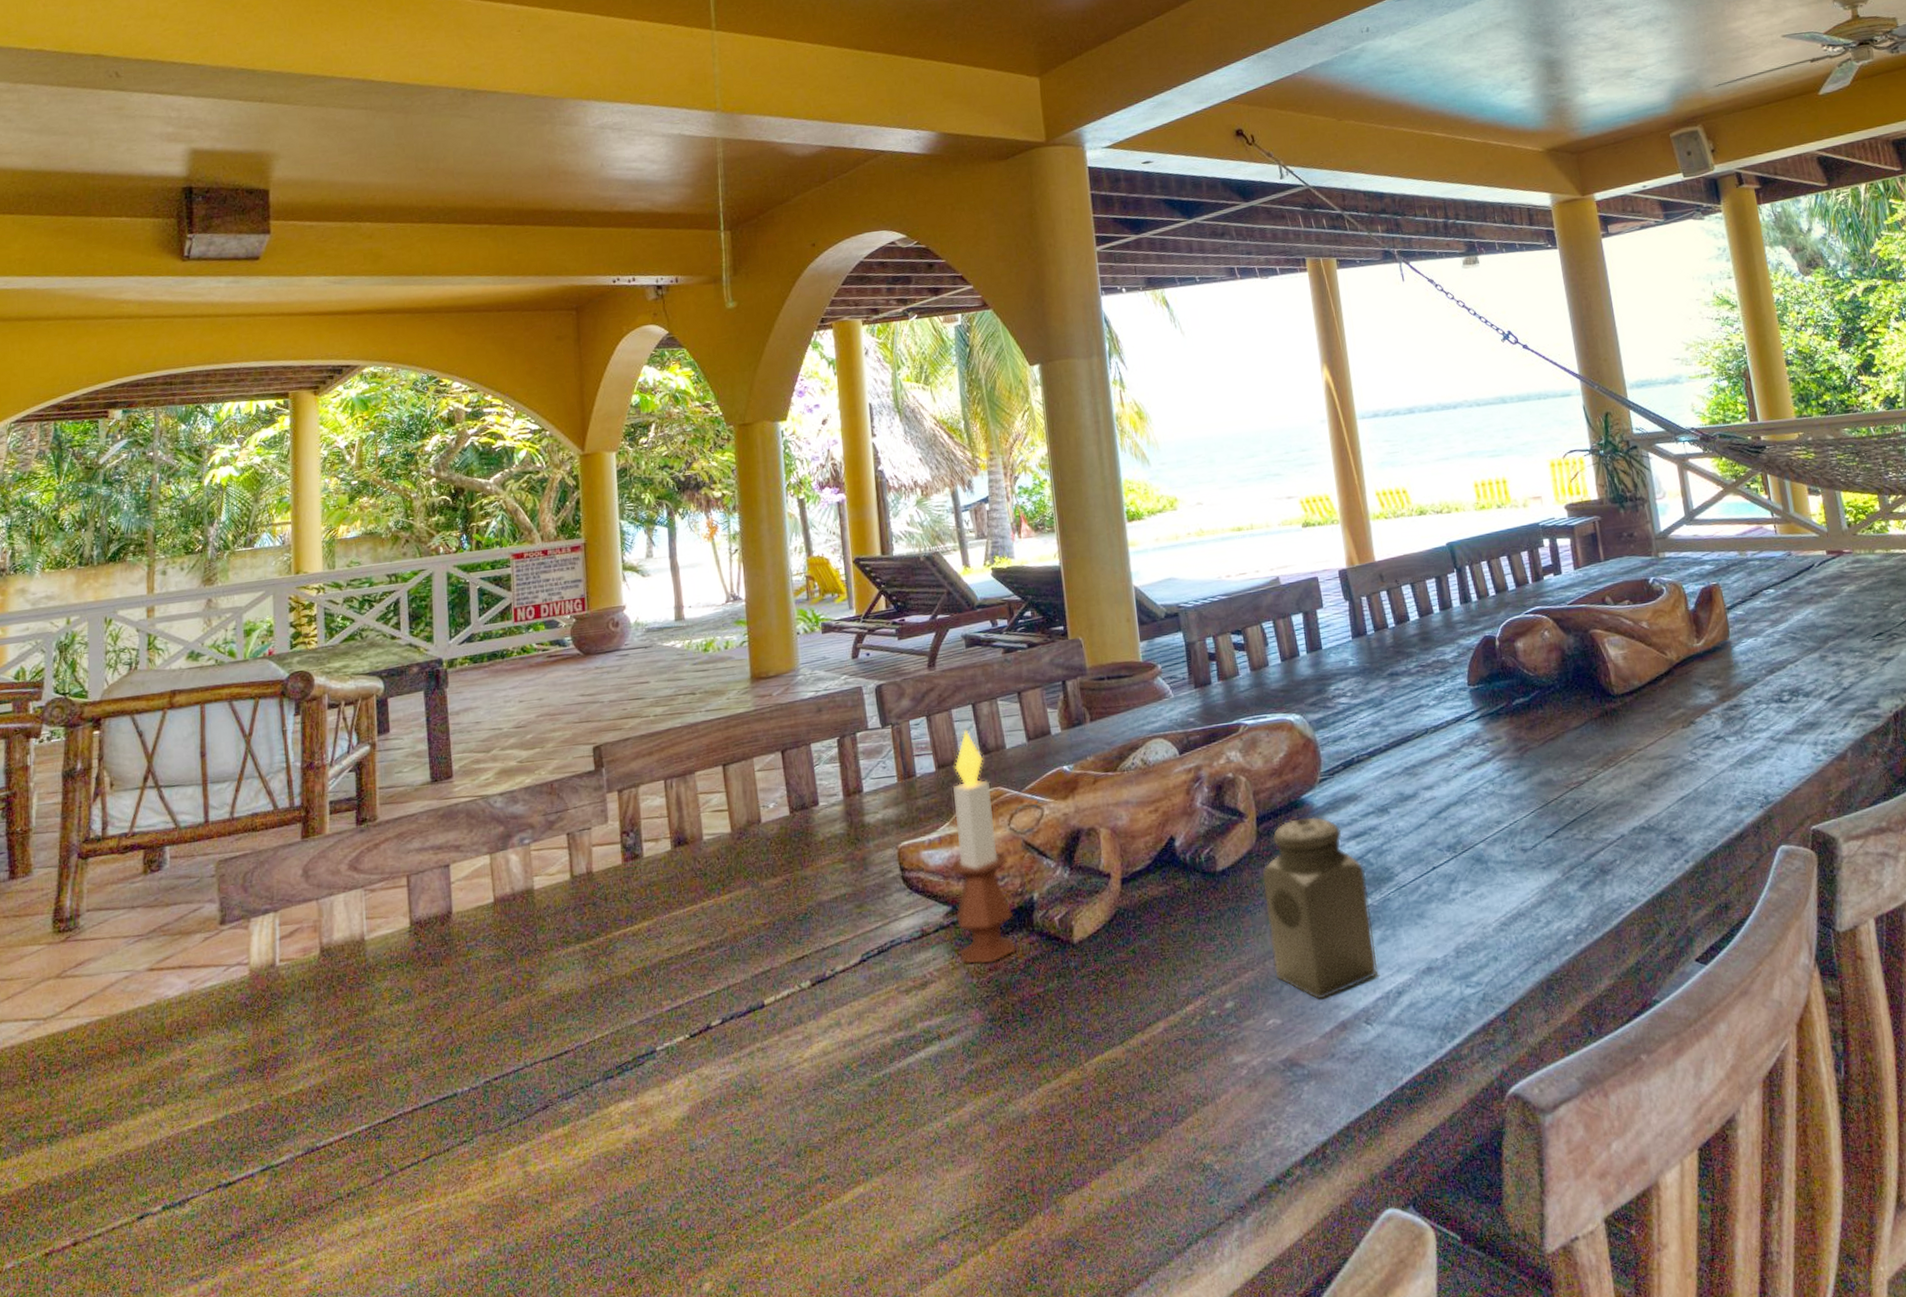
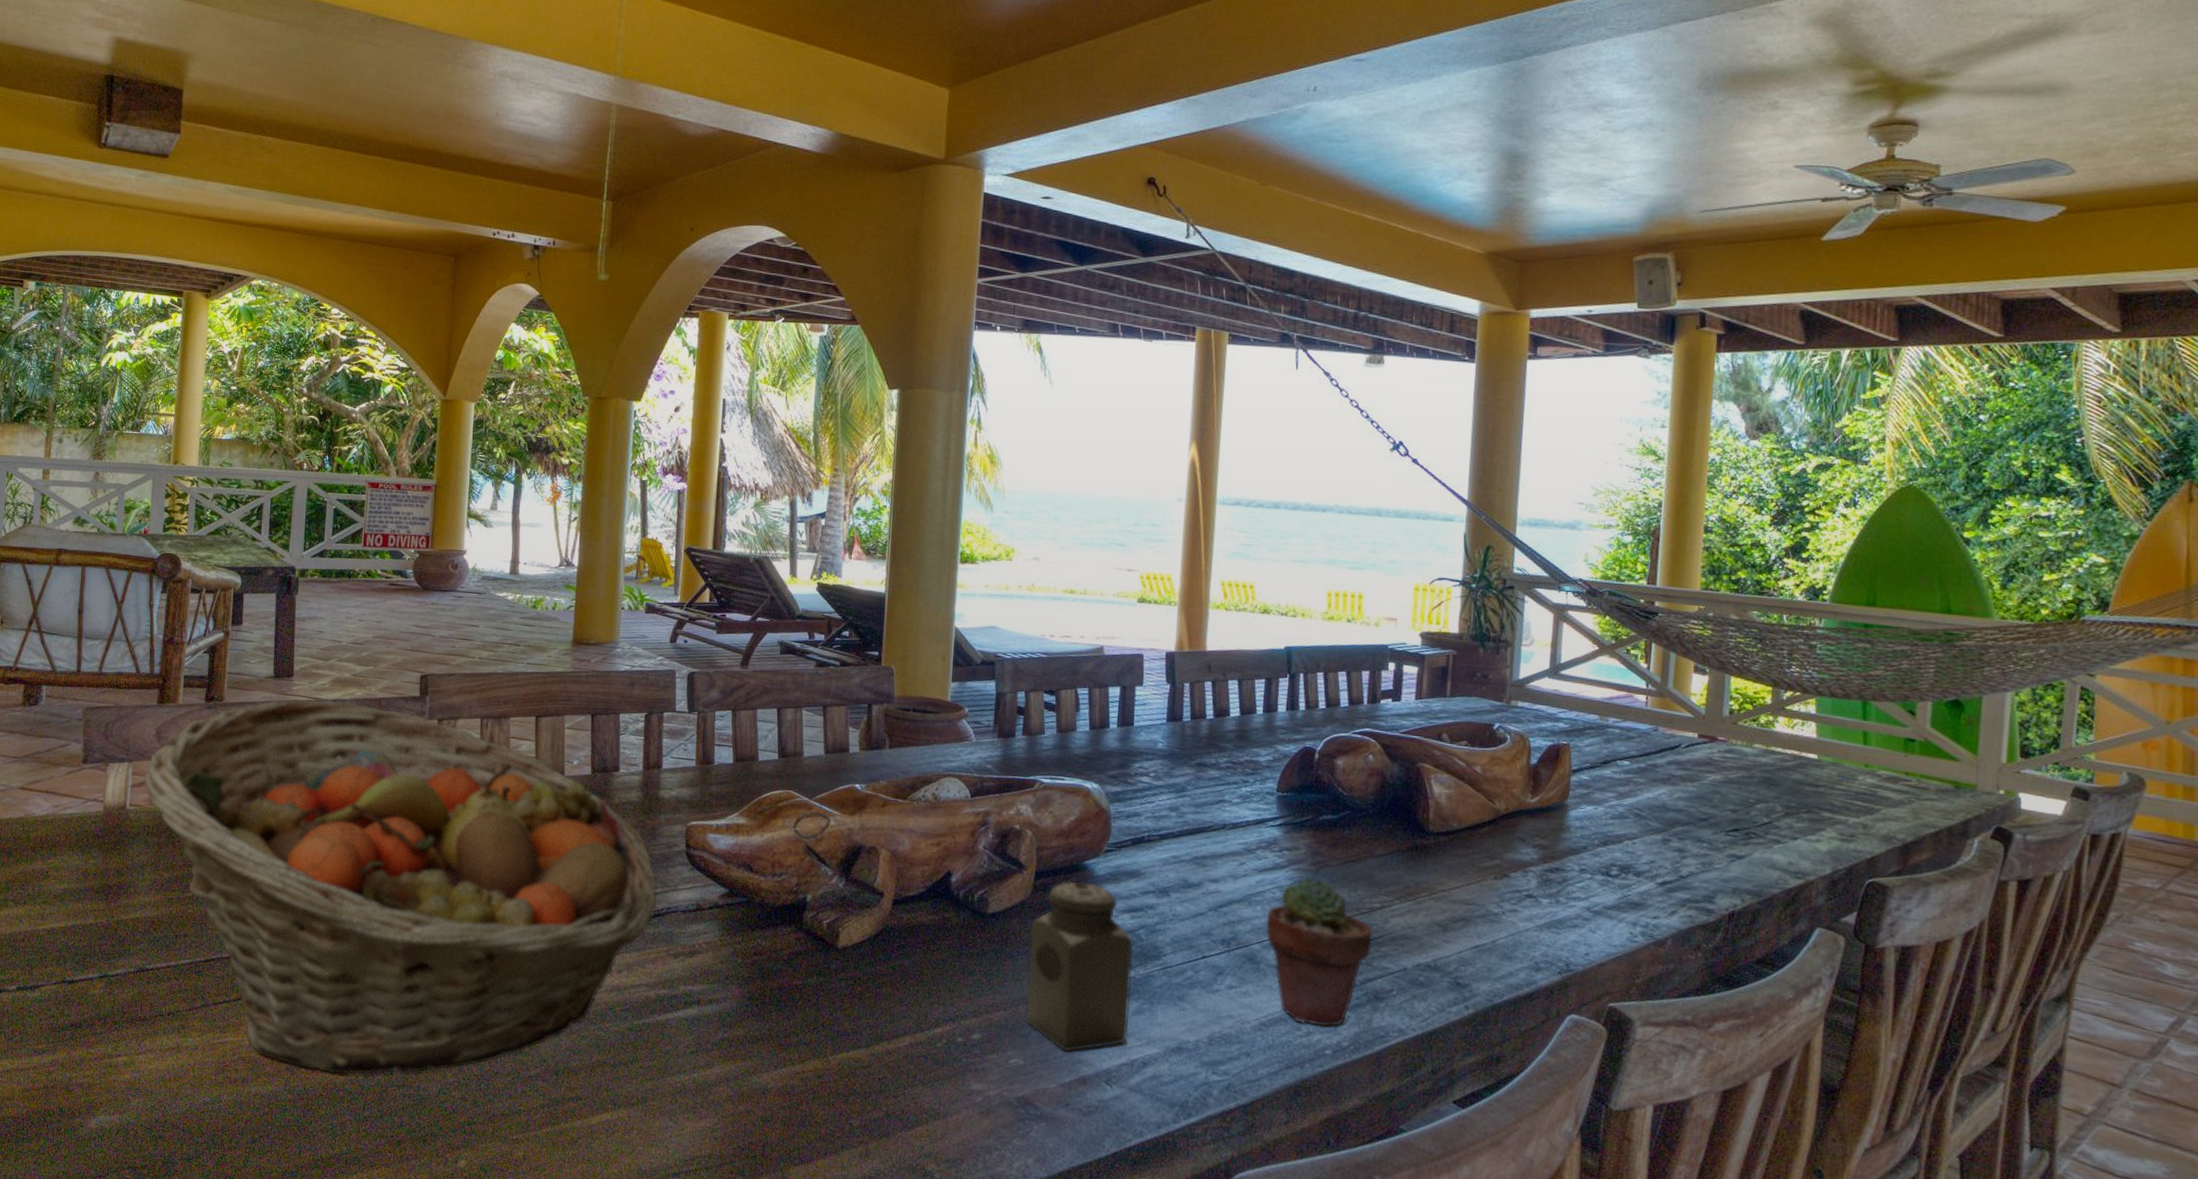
fruit basket: none [294,790,880,1220] -> present [144,698,658,1075]
candle: present [951,730,1017,964] -> none [729,731,789,948]
potted succulent: none [1483,763,1589,915] -> present [1265,876,1373,1027]

